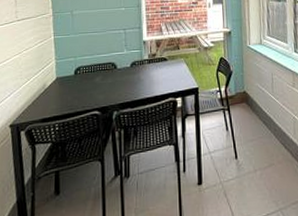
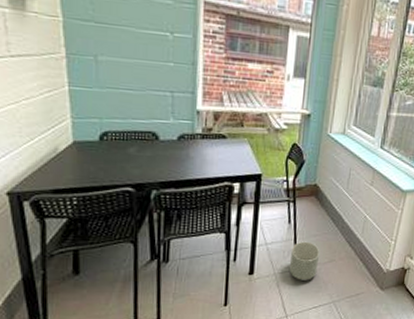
planter: none [233,147,260,188] -> present [289,241,320,280]

